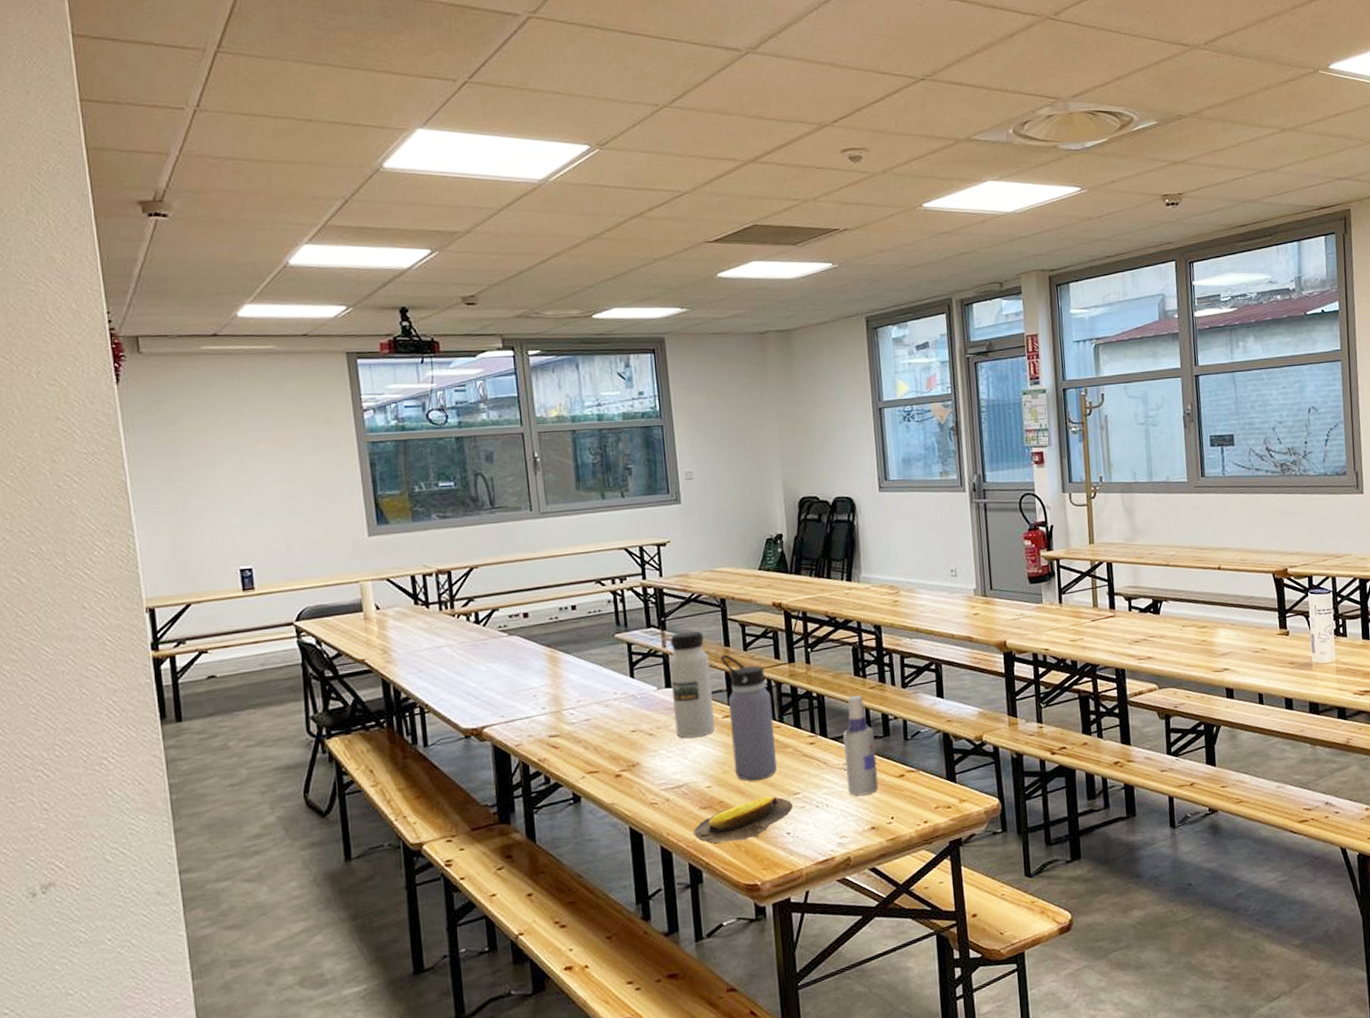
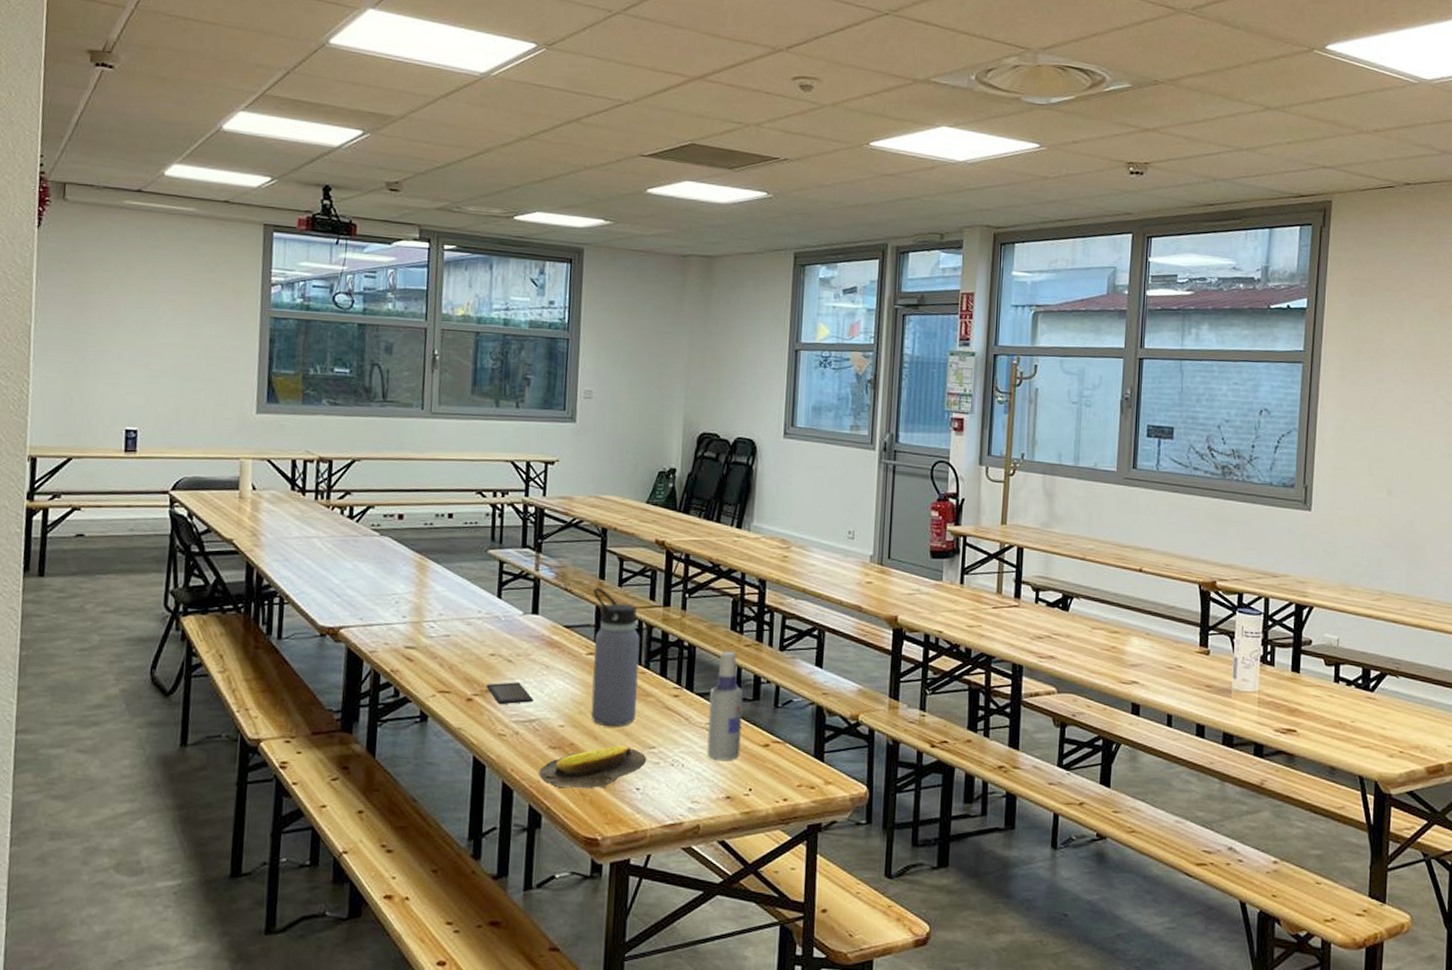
smartphone: none [632,753,680,776] -> present [486,682,534,705]
water bottle: present [669,630,716,738] -> none [536,557,582,671]

